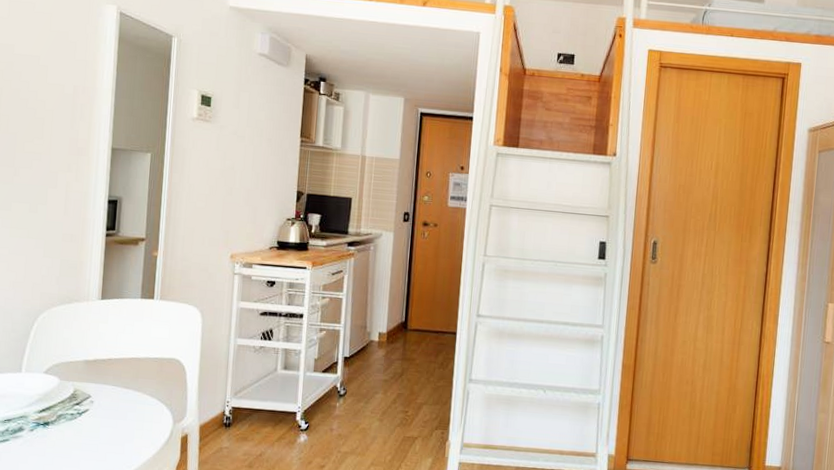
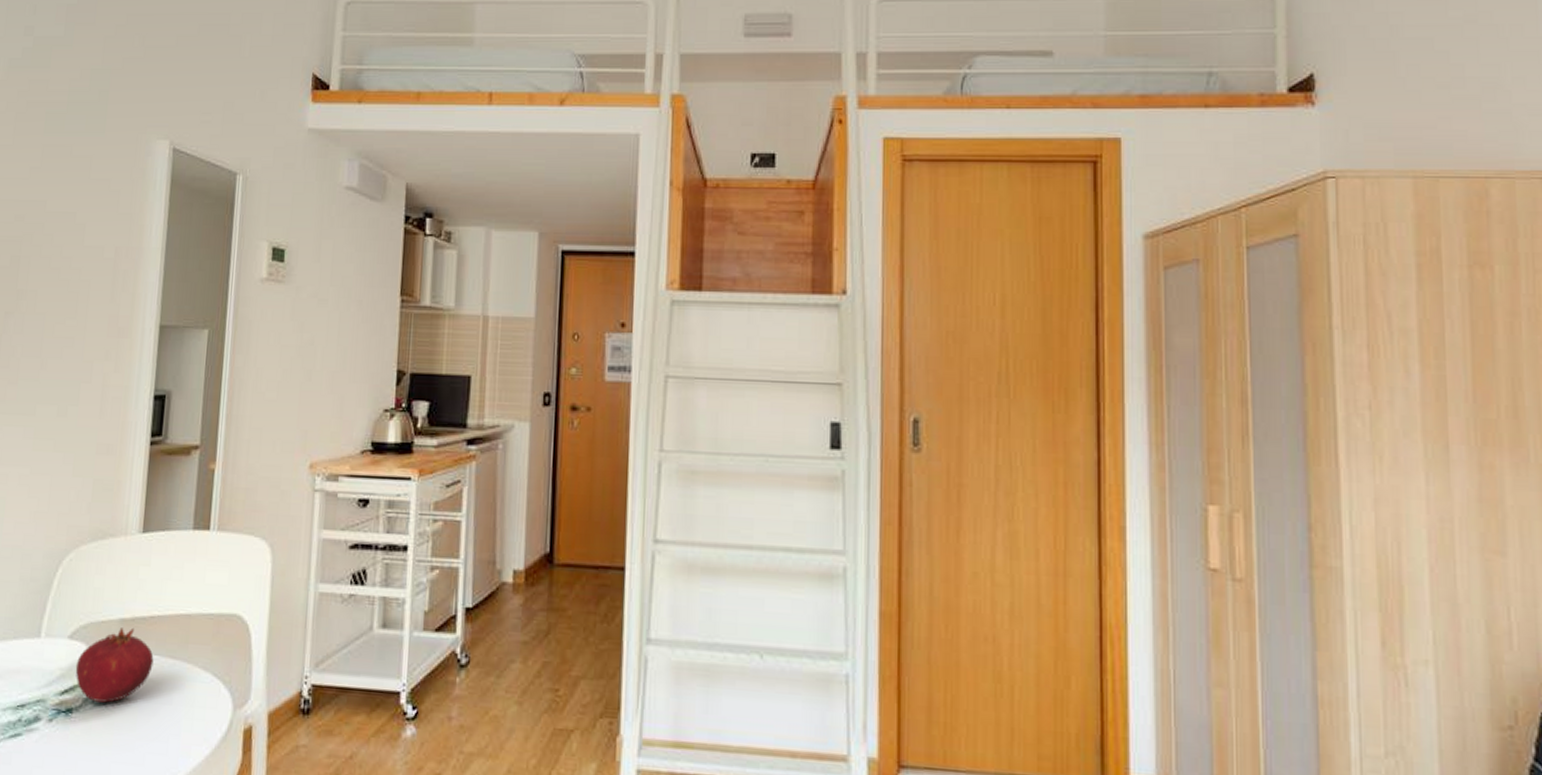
fruit: none [50,366,112,419] -> present [75,627,154,703]

